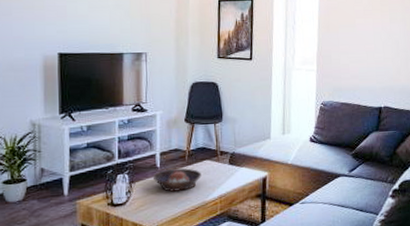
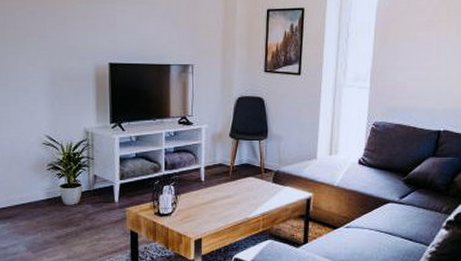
bowl: present [152,168,202,192] -> none [197,184,245,206]

